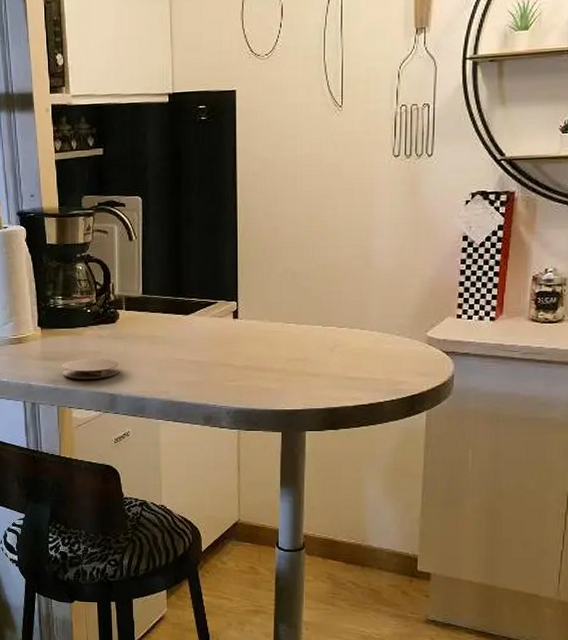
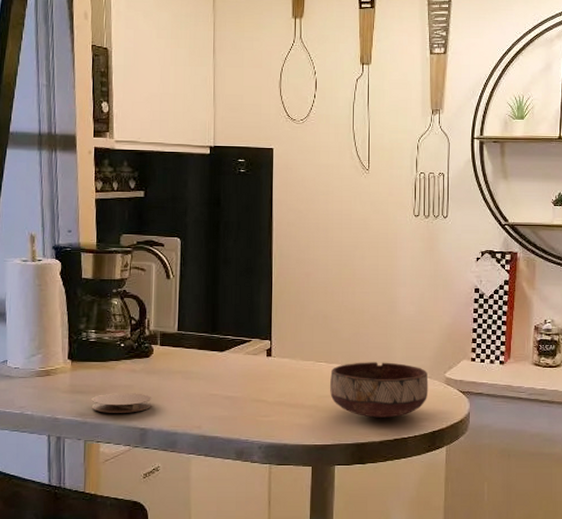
bowl: none [300,321,408,381] -> present [330,362,429,418]

